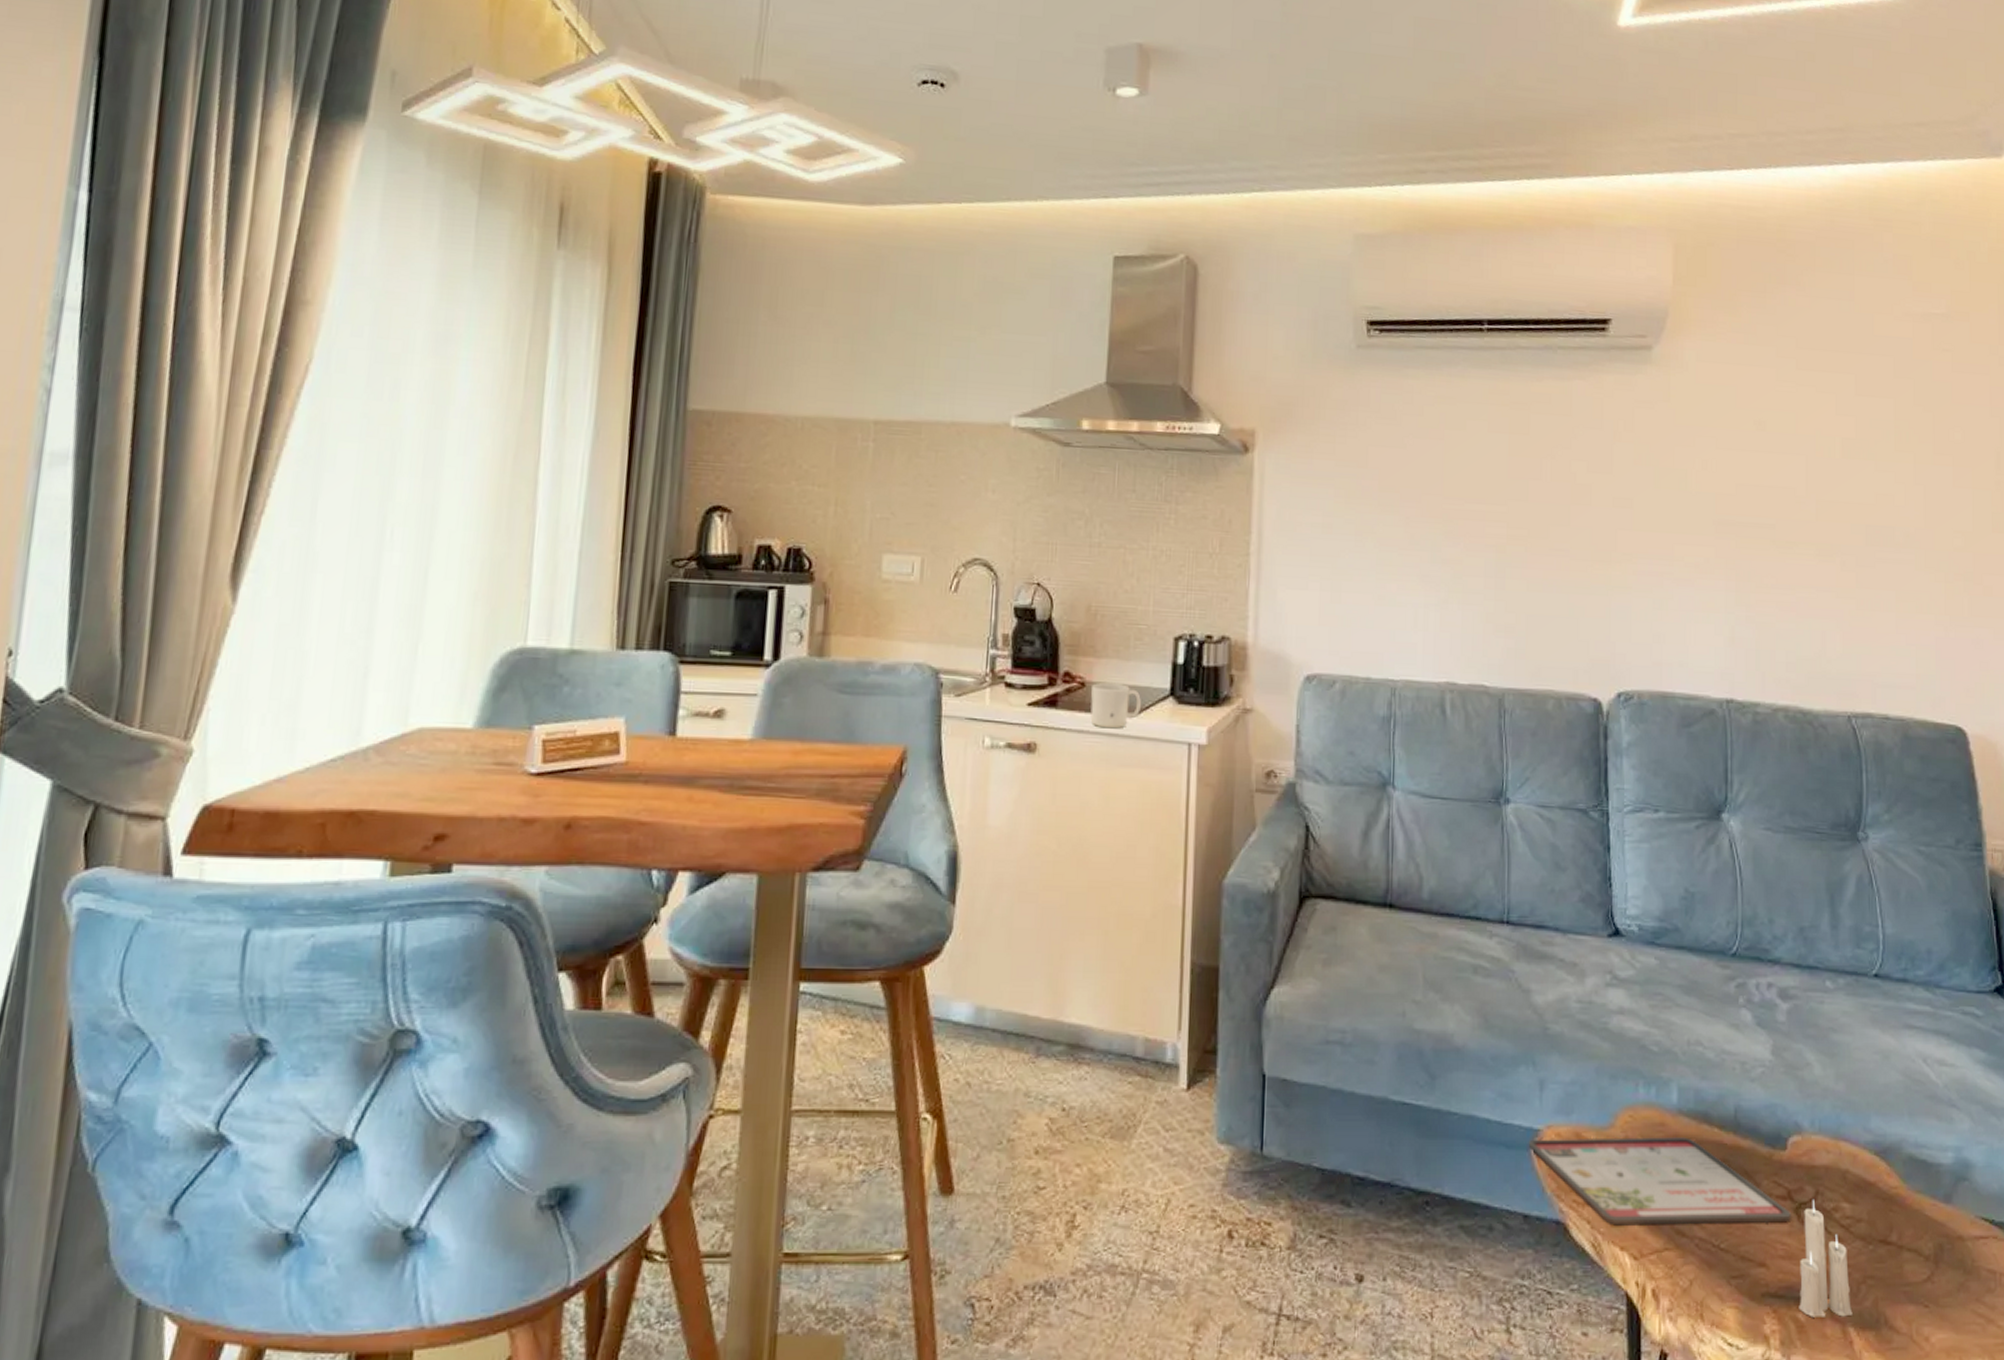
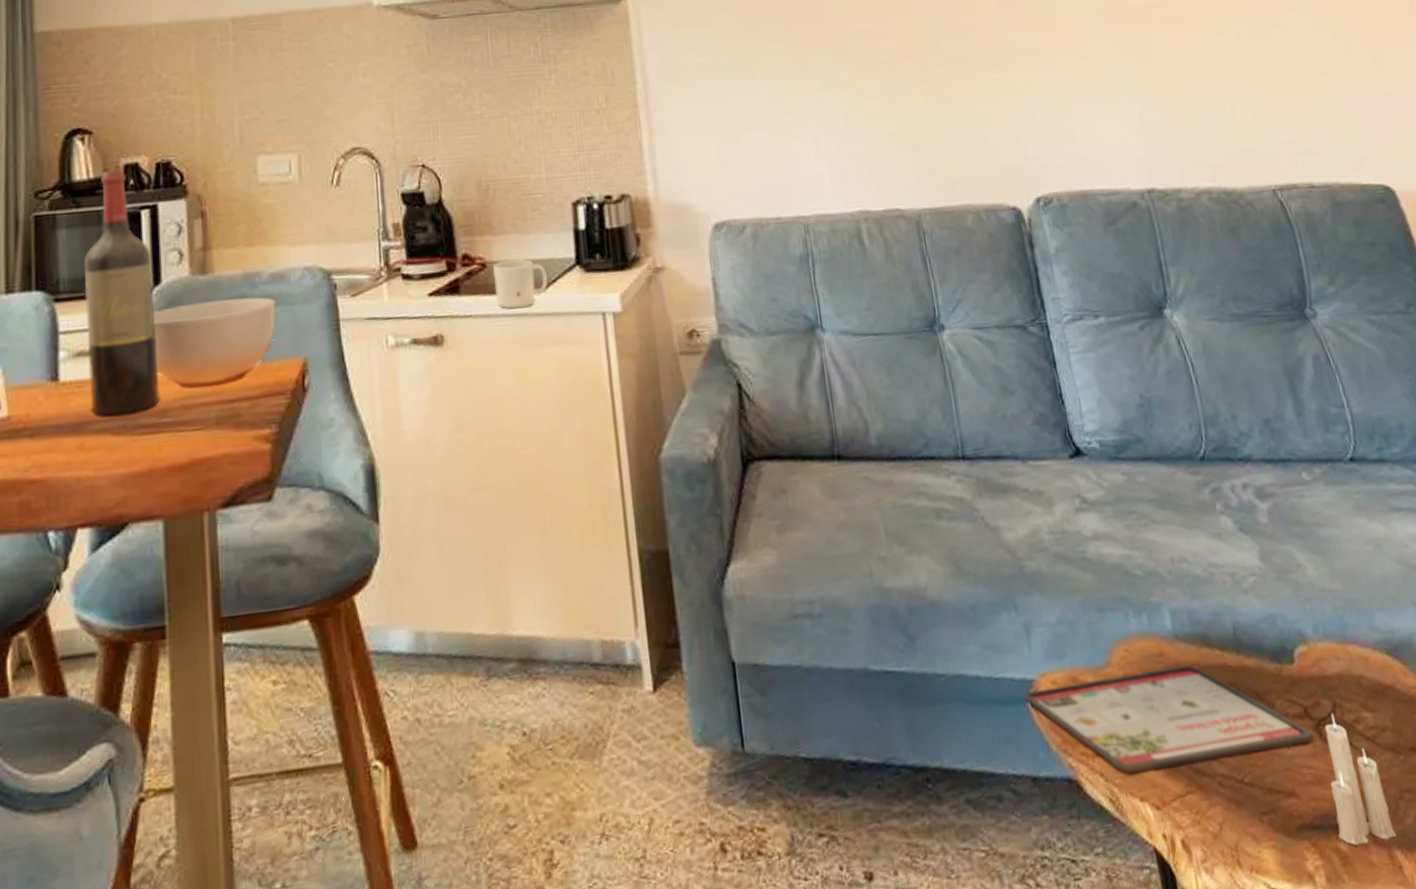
wine bottle: none [703,548,774,777] -> present [83,169,160,419]
bowl: none [766,682,885,762] -> present [154,297,276,390]

